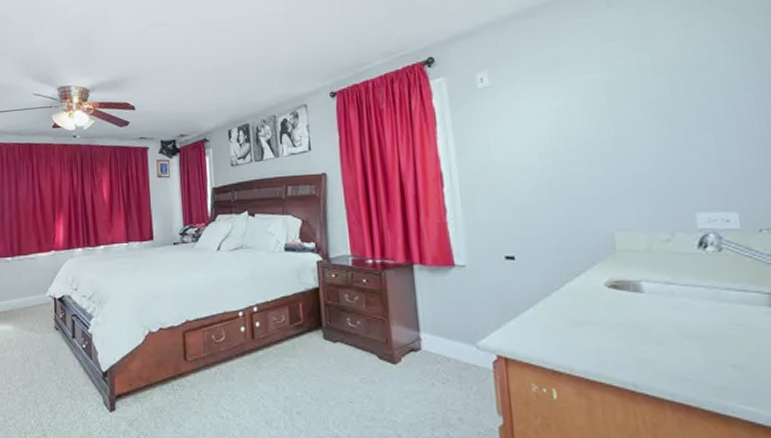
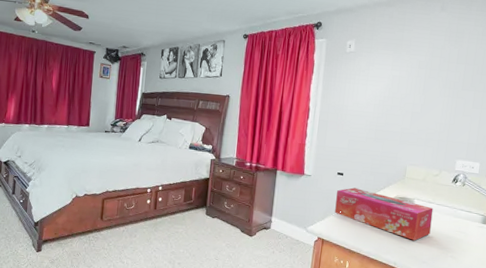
tissue box: none [511,275,684,346] -> present [335,187,434,241]

